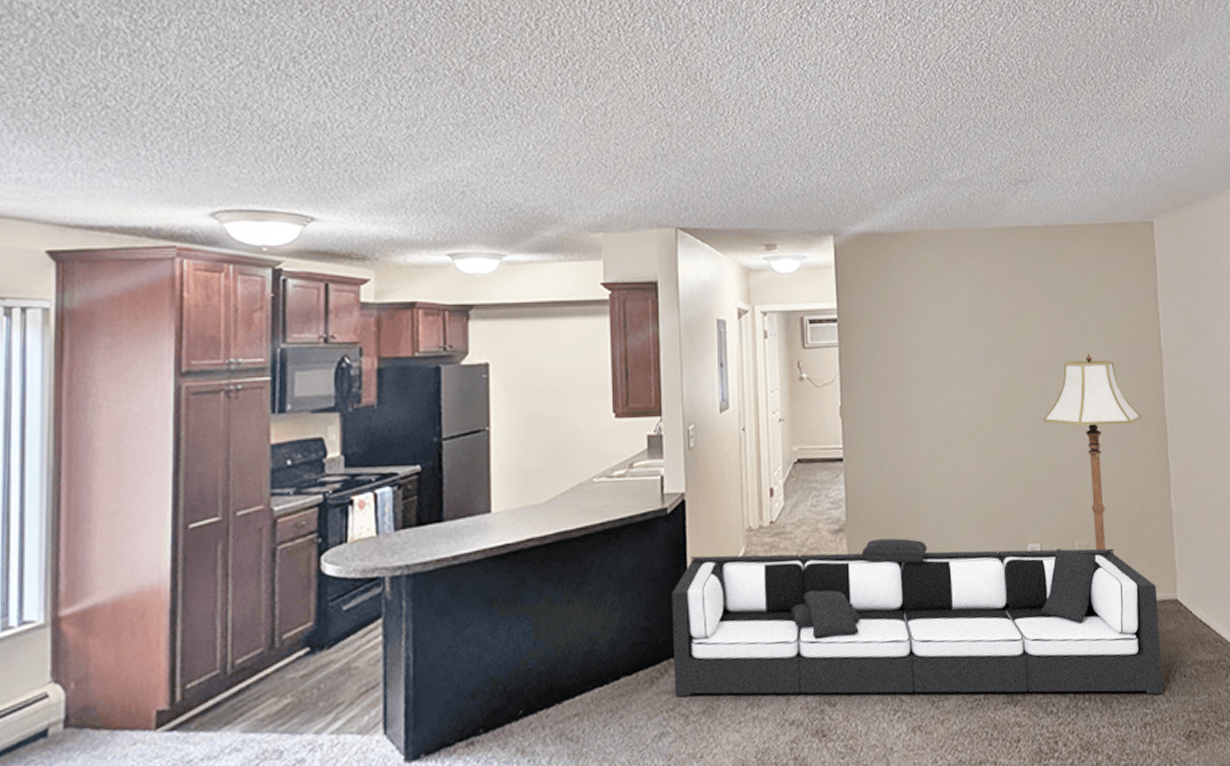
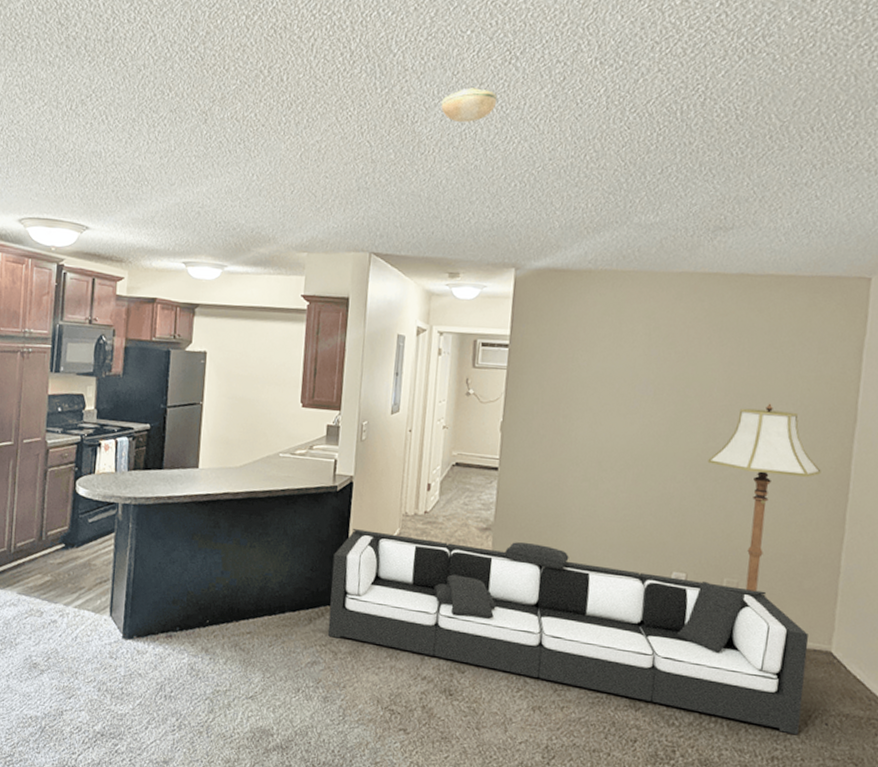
smoke detector: none [735,43,793,80] -> present [441,88,498,122]

